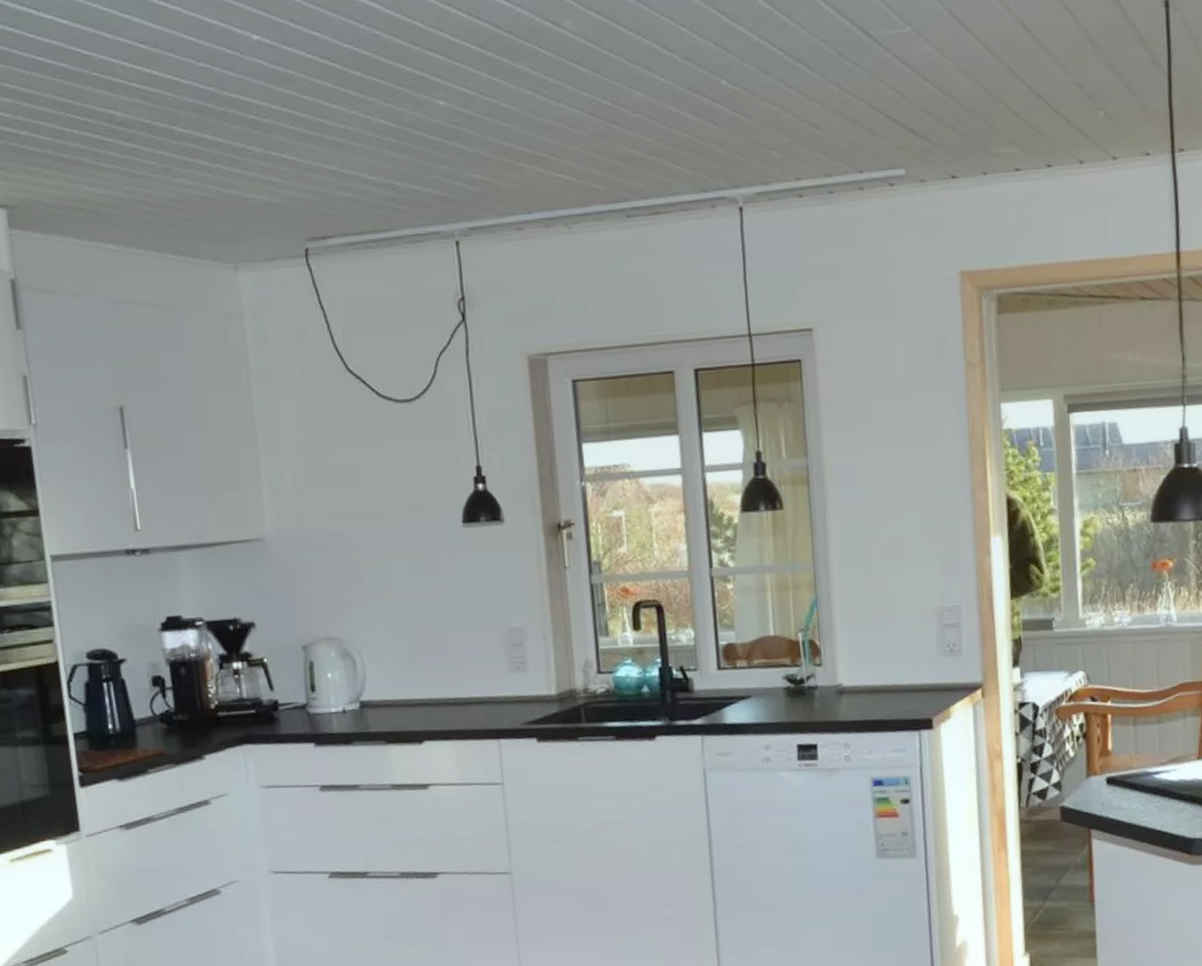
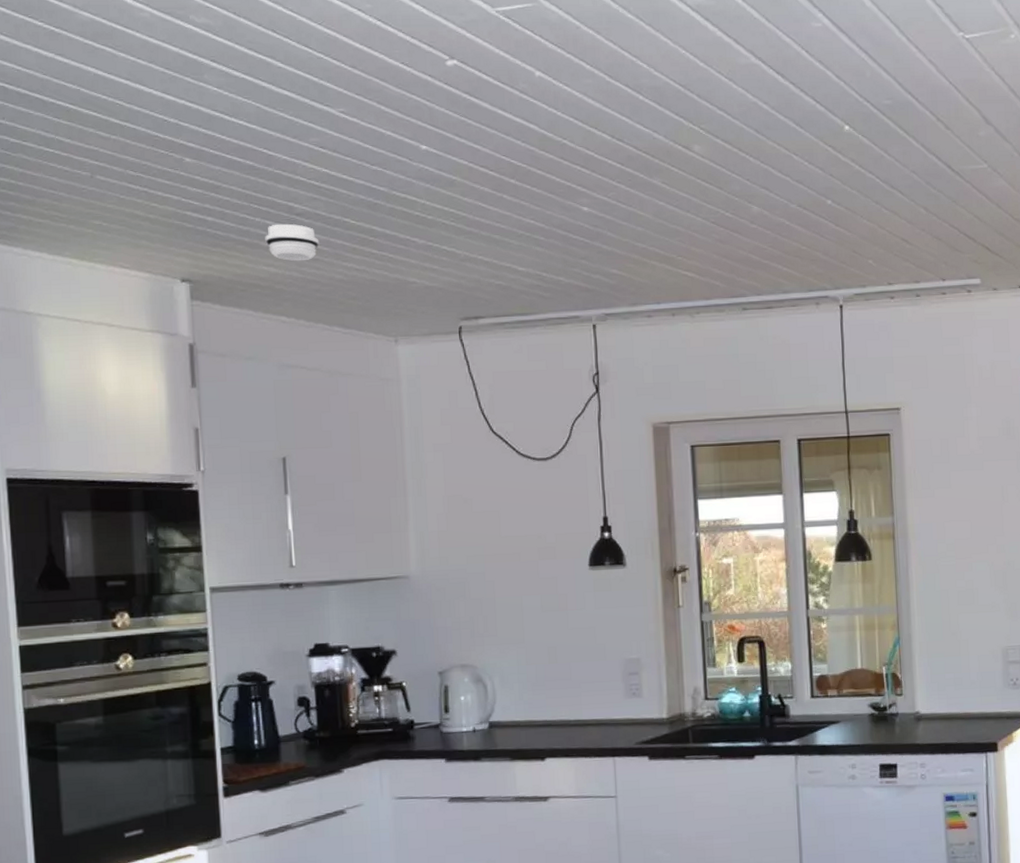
smoke detector: none [85,135,146,179] -> present [265,223,320,261]

